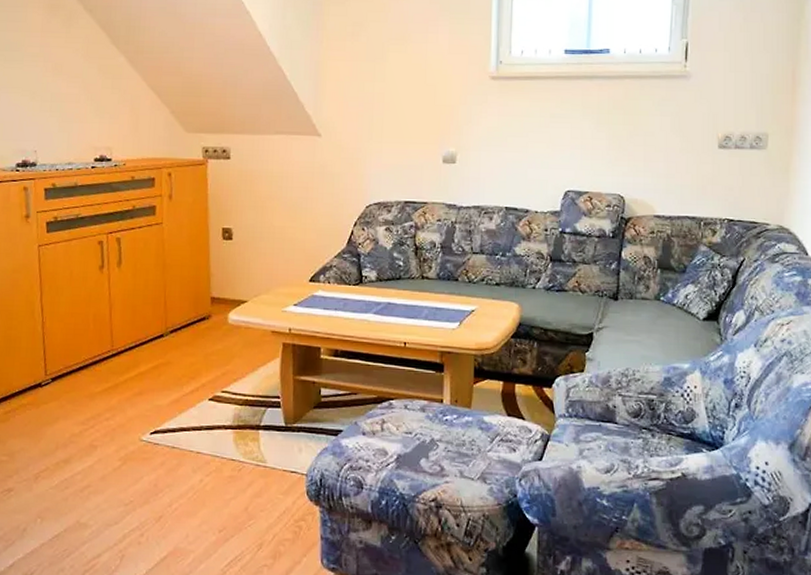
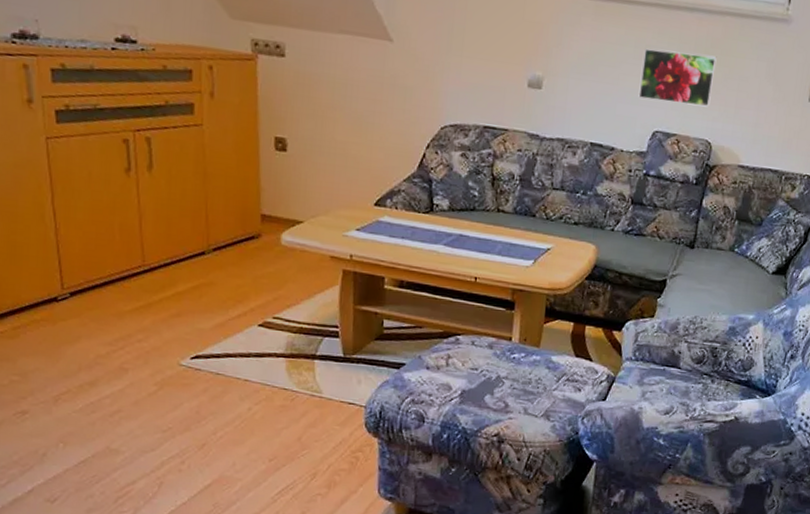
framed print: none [547,116,620,164] -> present [638,48,717,107]

